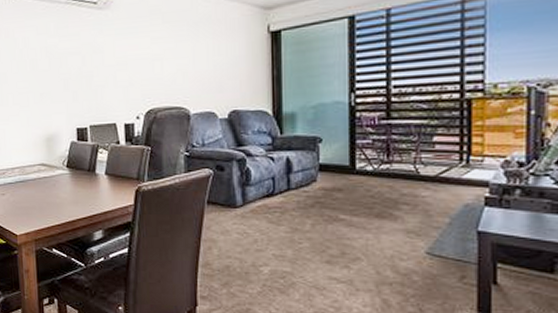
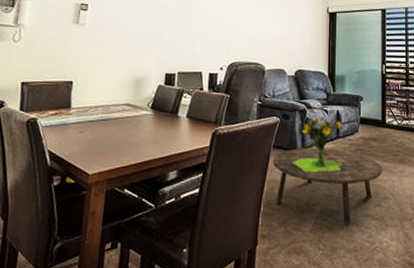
coffee table: none [207,202,351,289] -> present [272,147,383,225]
bouquet: none [232,163,297,231] -> present [293,114,343,173]

